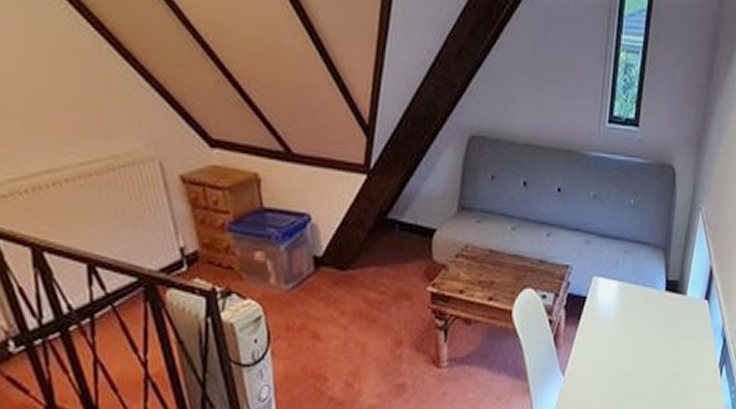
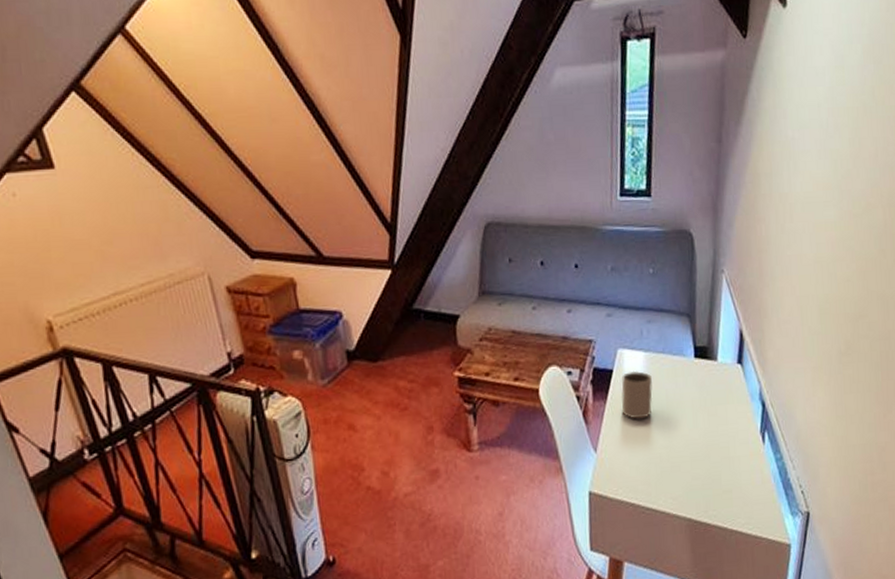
mug: none [591,299,623,346] -> present [621,370,653,419]

